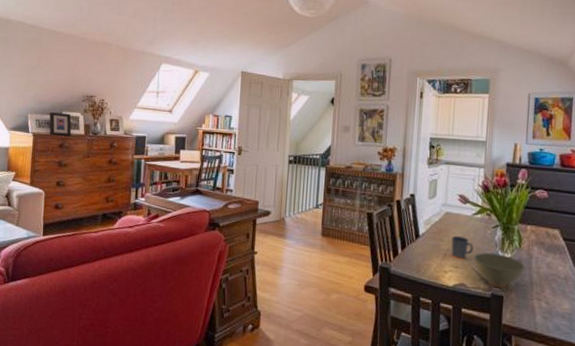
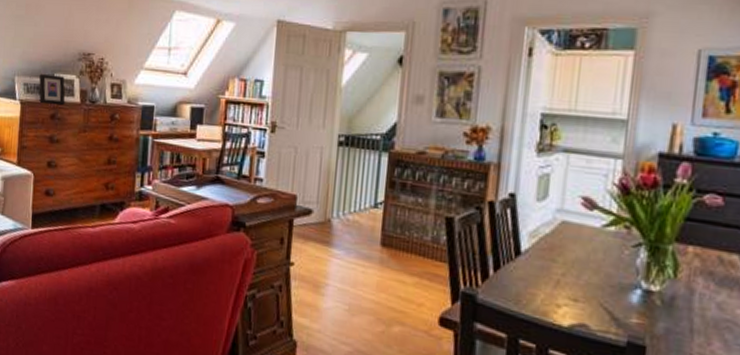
mug: present [451,236,474,260] -> none [567,256,602,290]
bowl: present [474,253,526,288] -> none [602,282,683,335]

